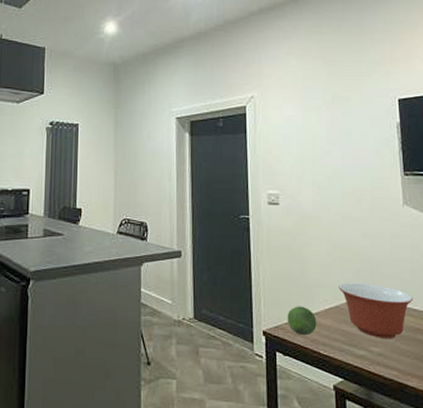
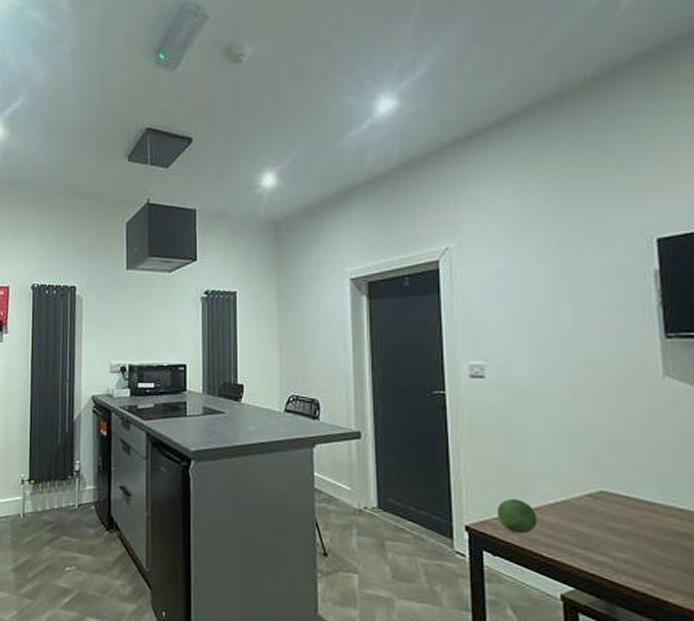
mixing bowl: present [338,282,413,338] -> none [567,472,677,543]

